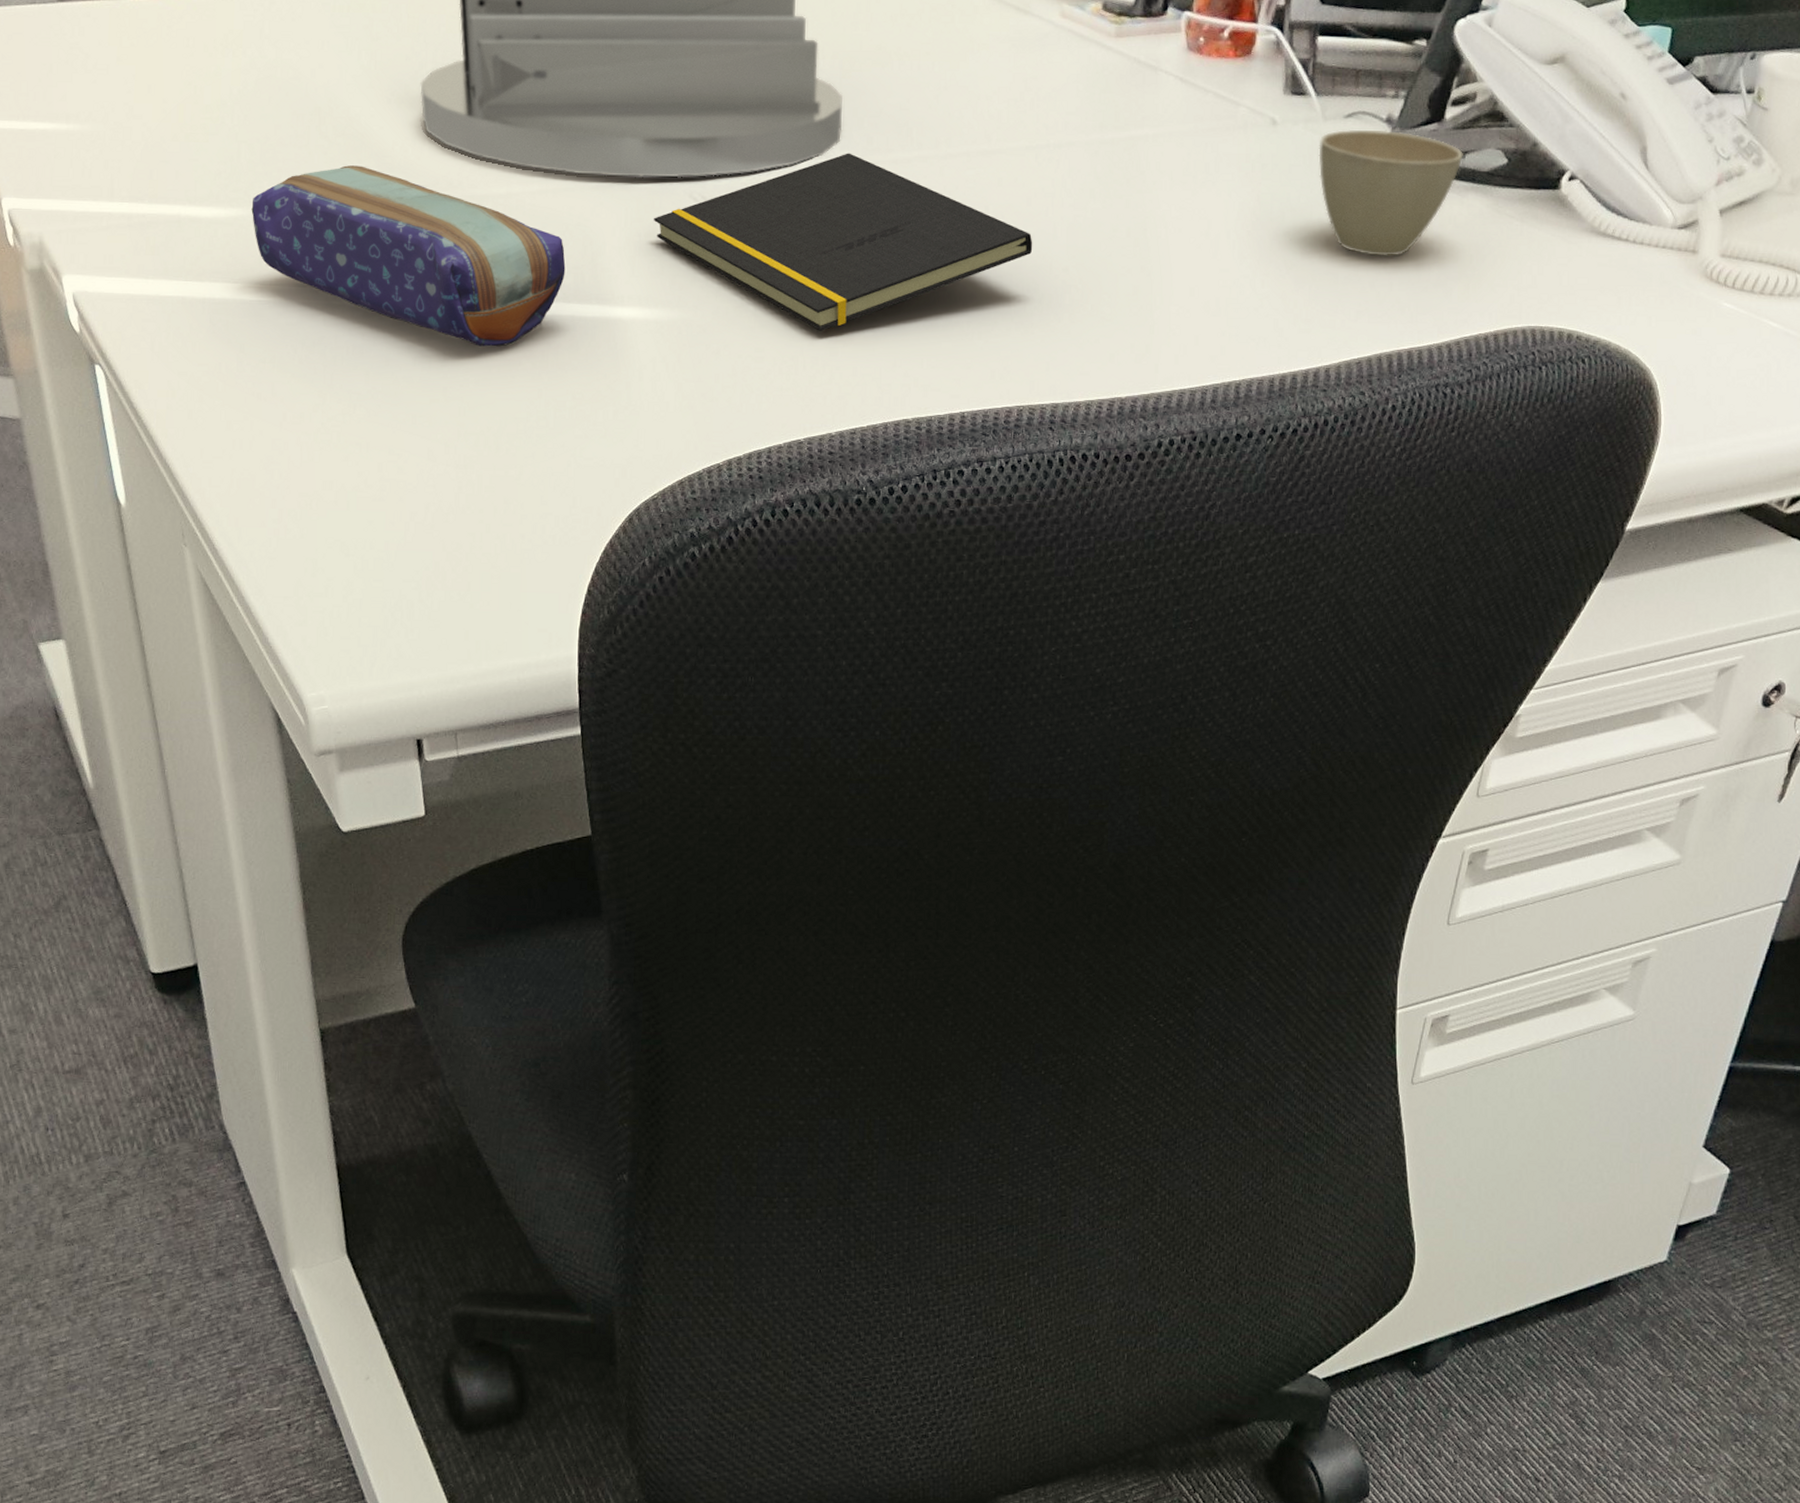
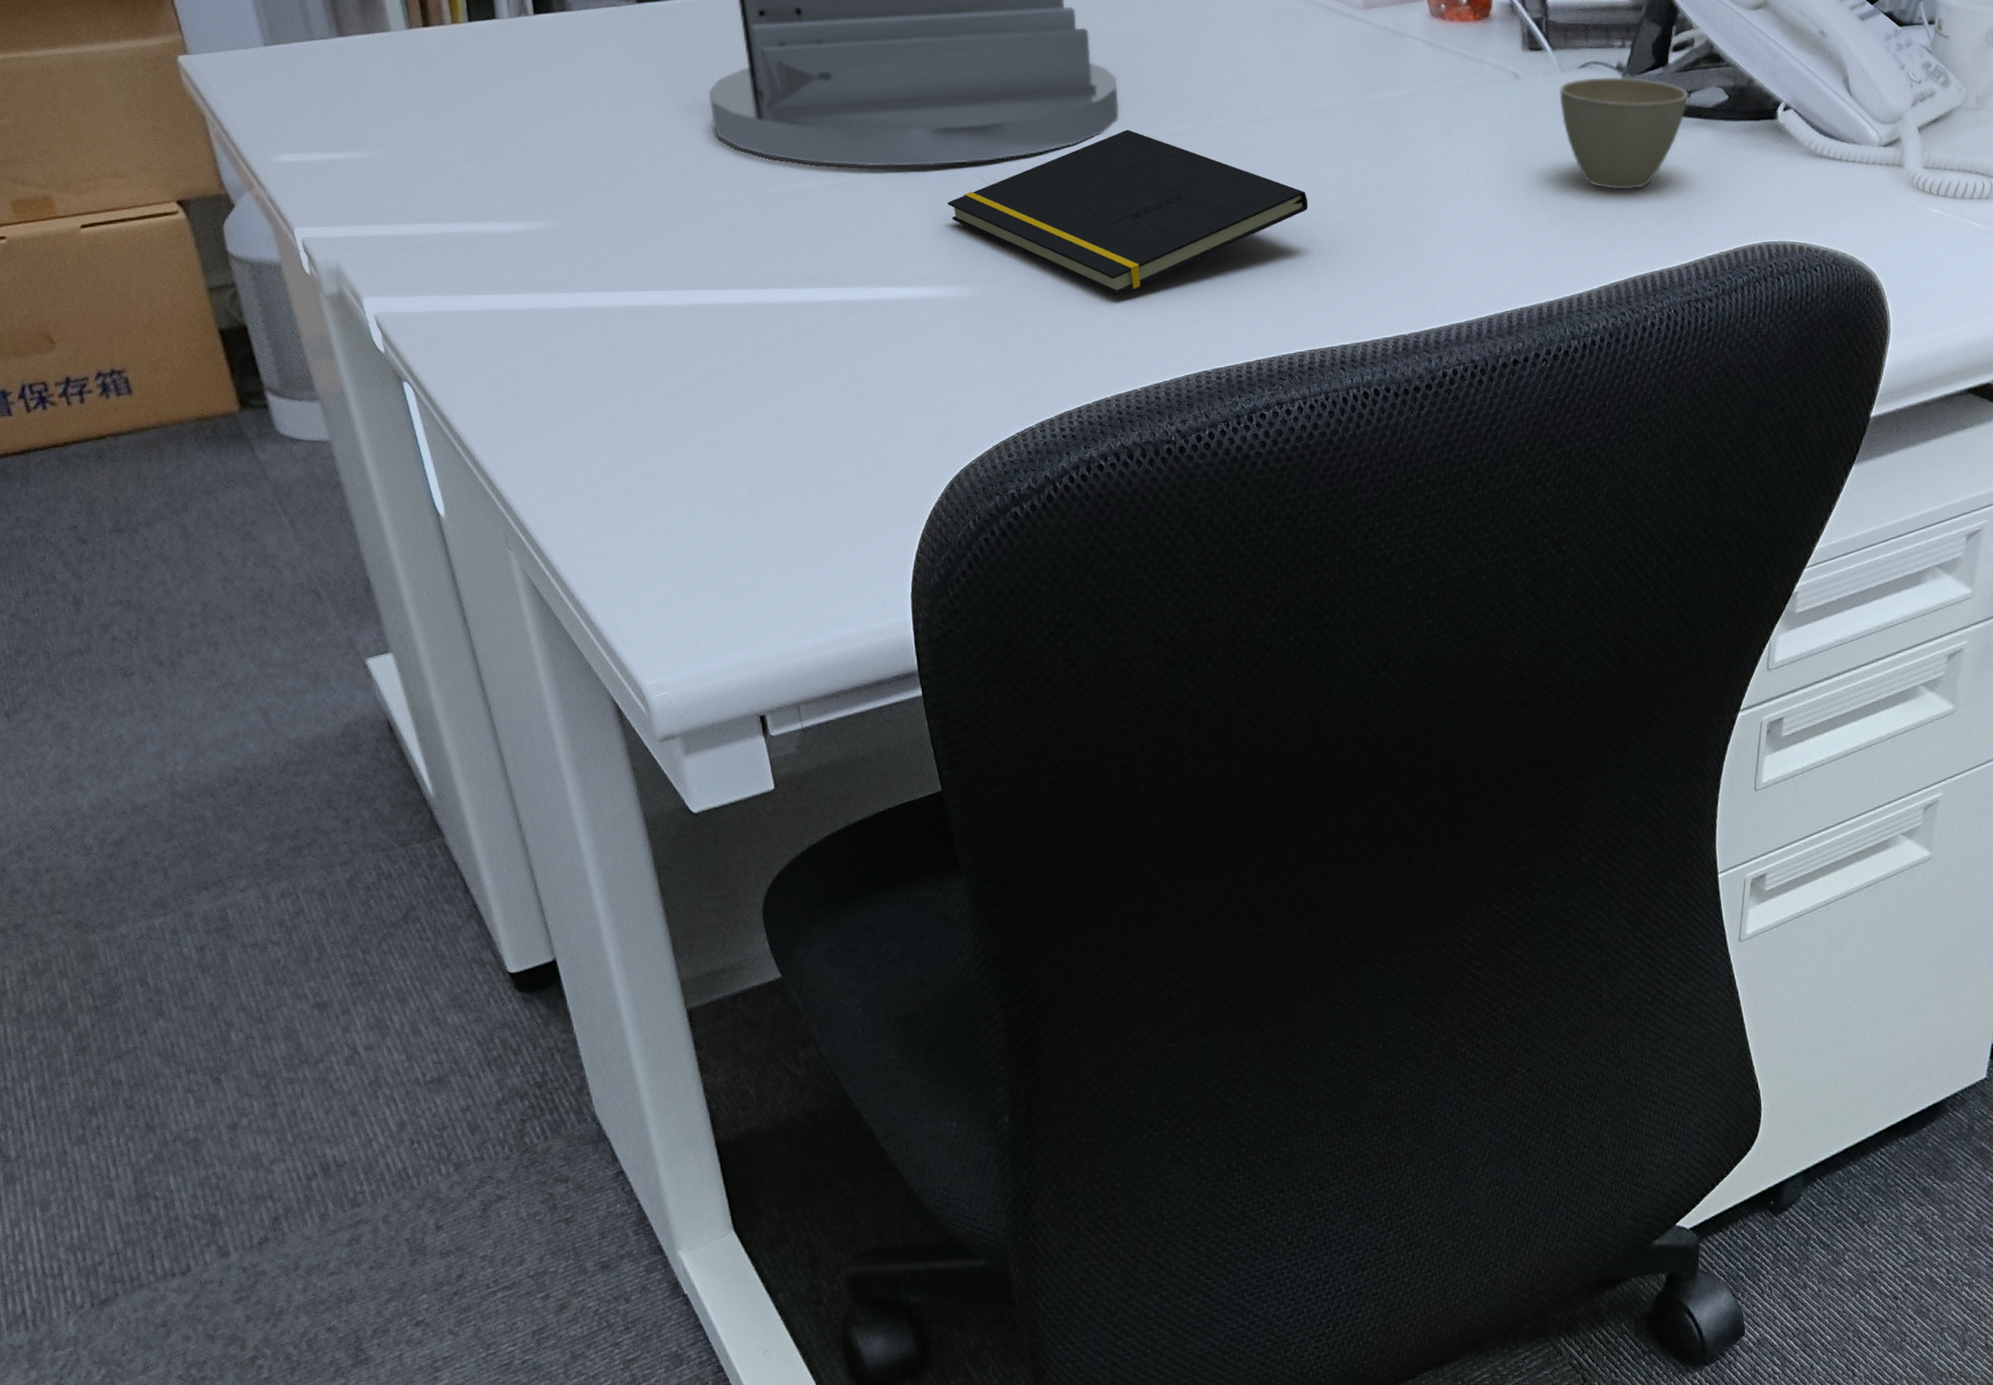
pencil case: present [251,165,566,347] -> none [550,173,867,335]

